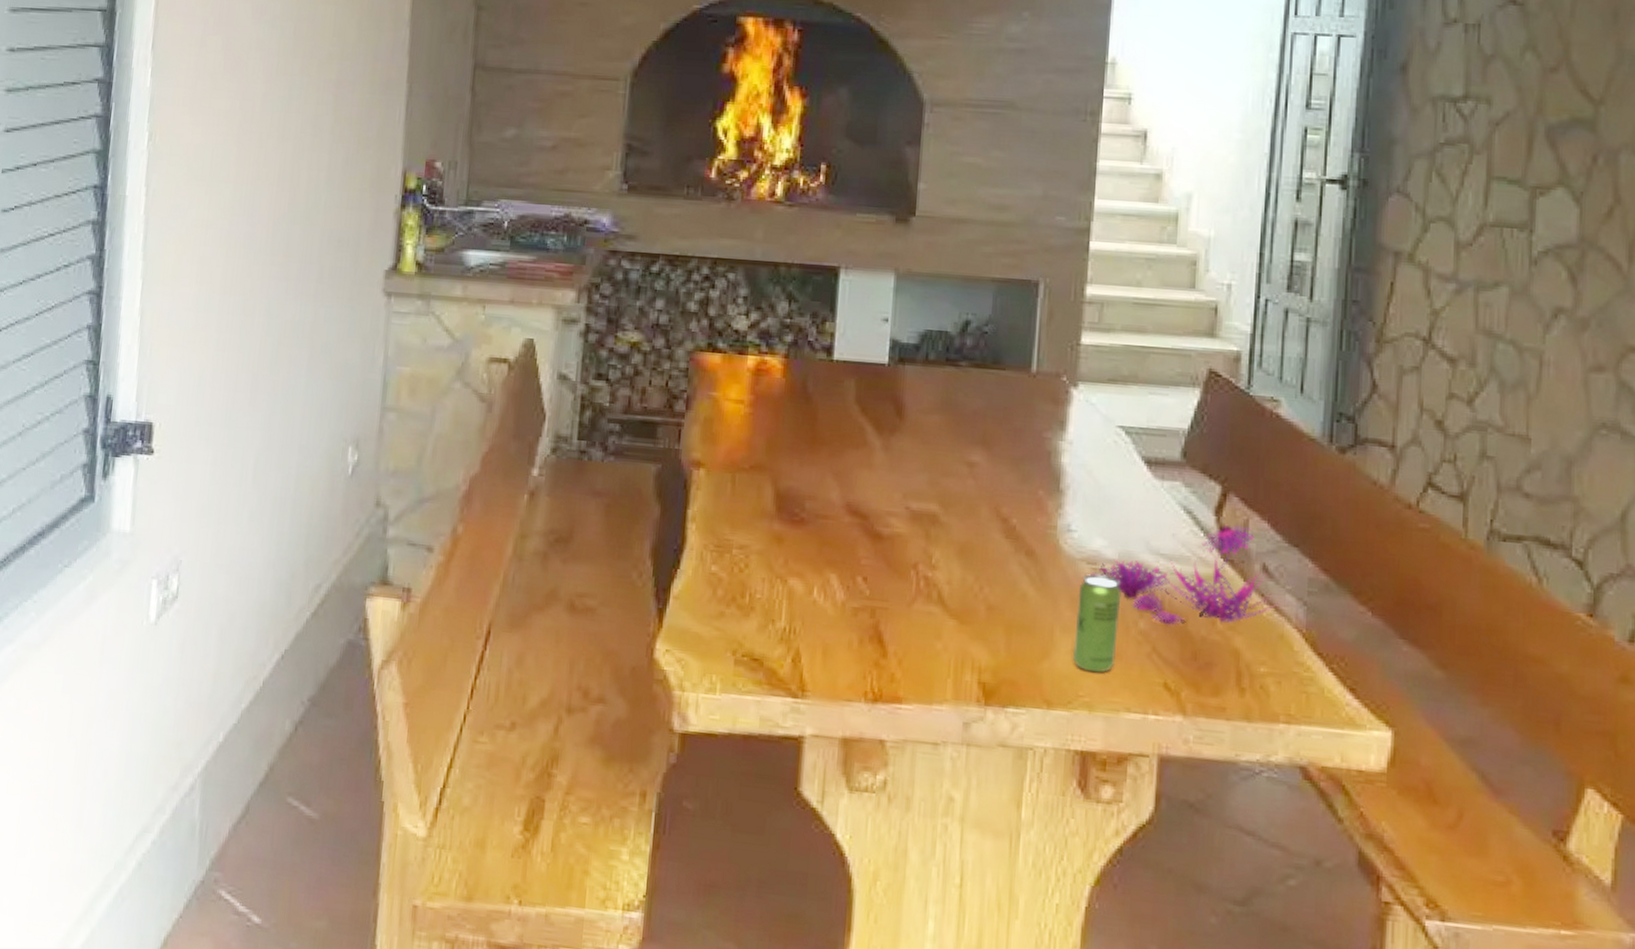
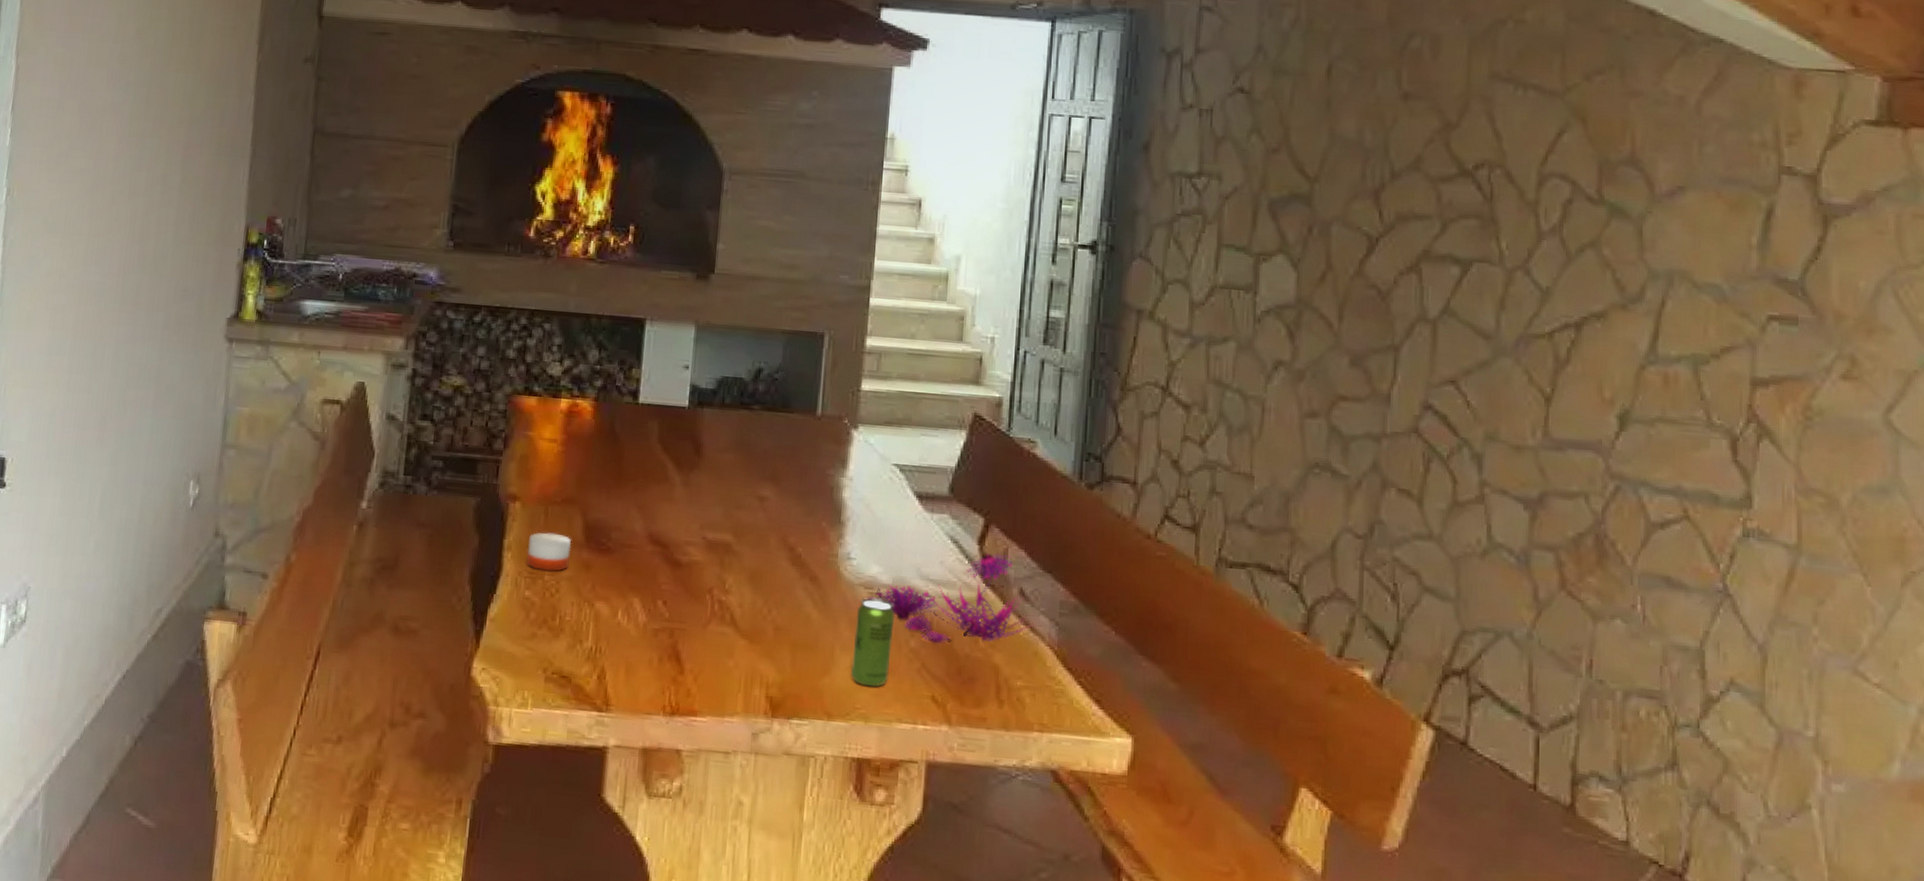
candle: none [712,502,762,545] -> present [526,532,572,571]

